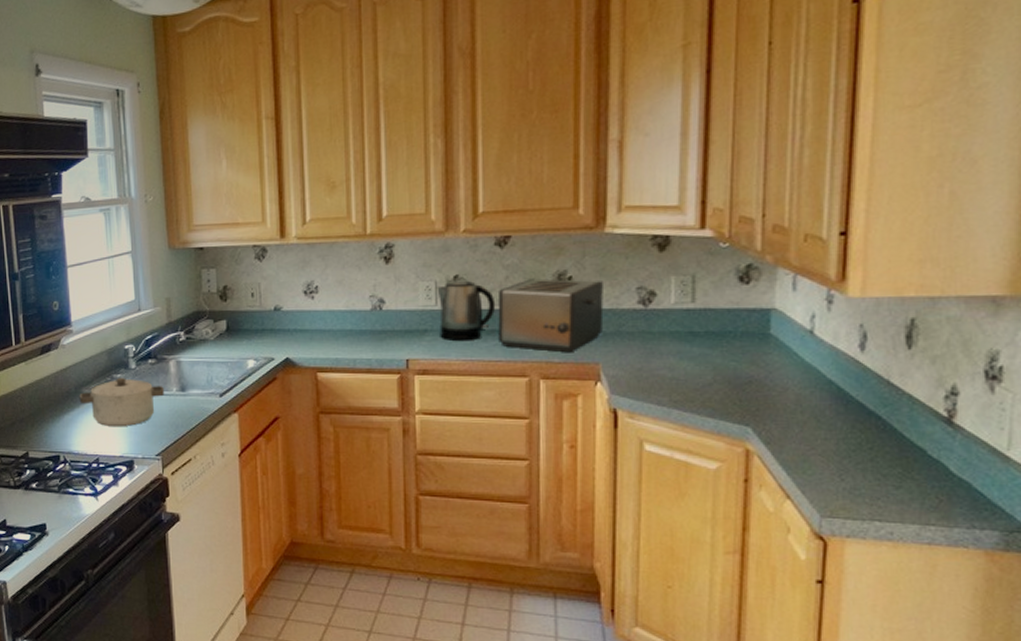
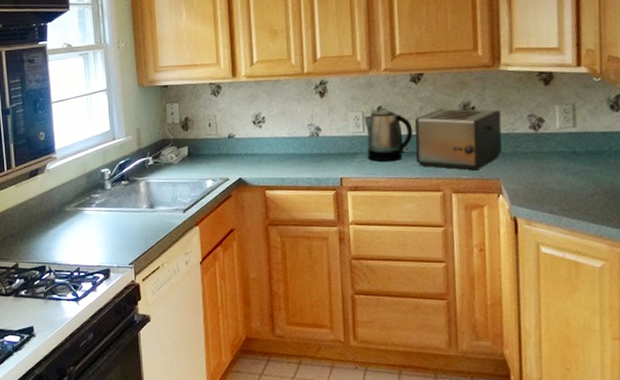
cooking pot: present [79,377,165,426] -> none [62,197,137,239]

